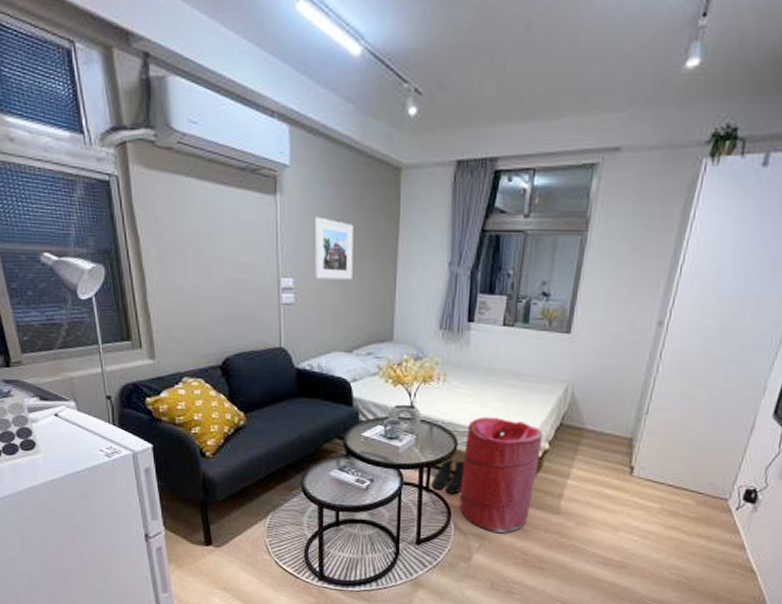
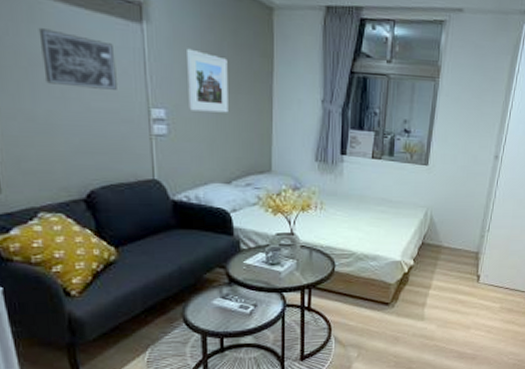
wall art: none [190,208,252,261] -> present [38,28,117,90]
boots: present [432,457,465,494] -> none [313,278,342,311]
laundry hamper: present [459,416,543,533] -> none [339,240,408,341]

